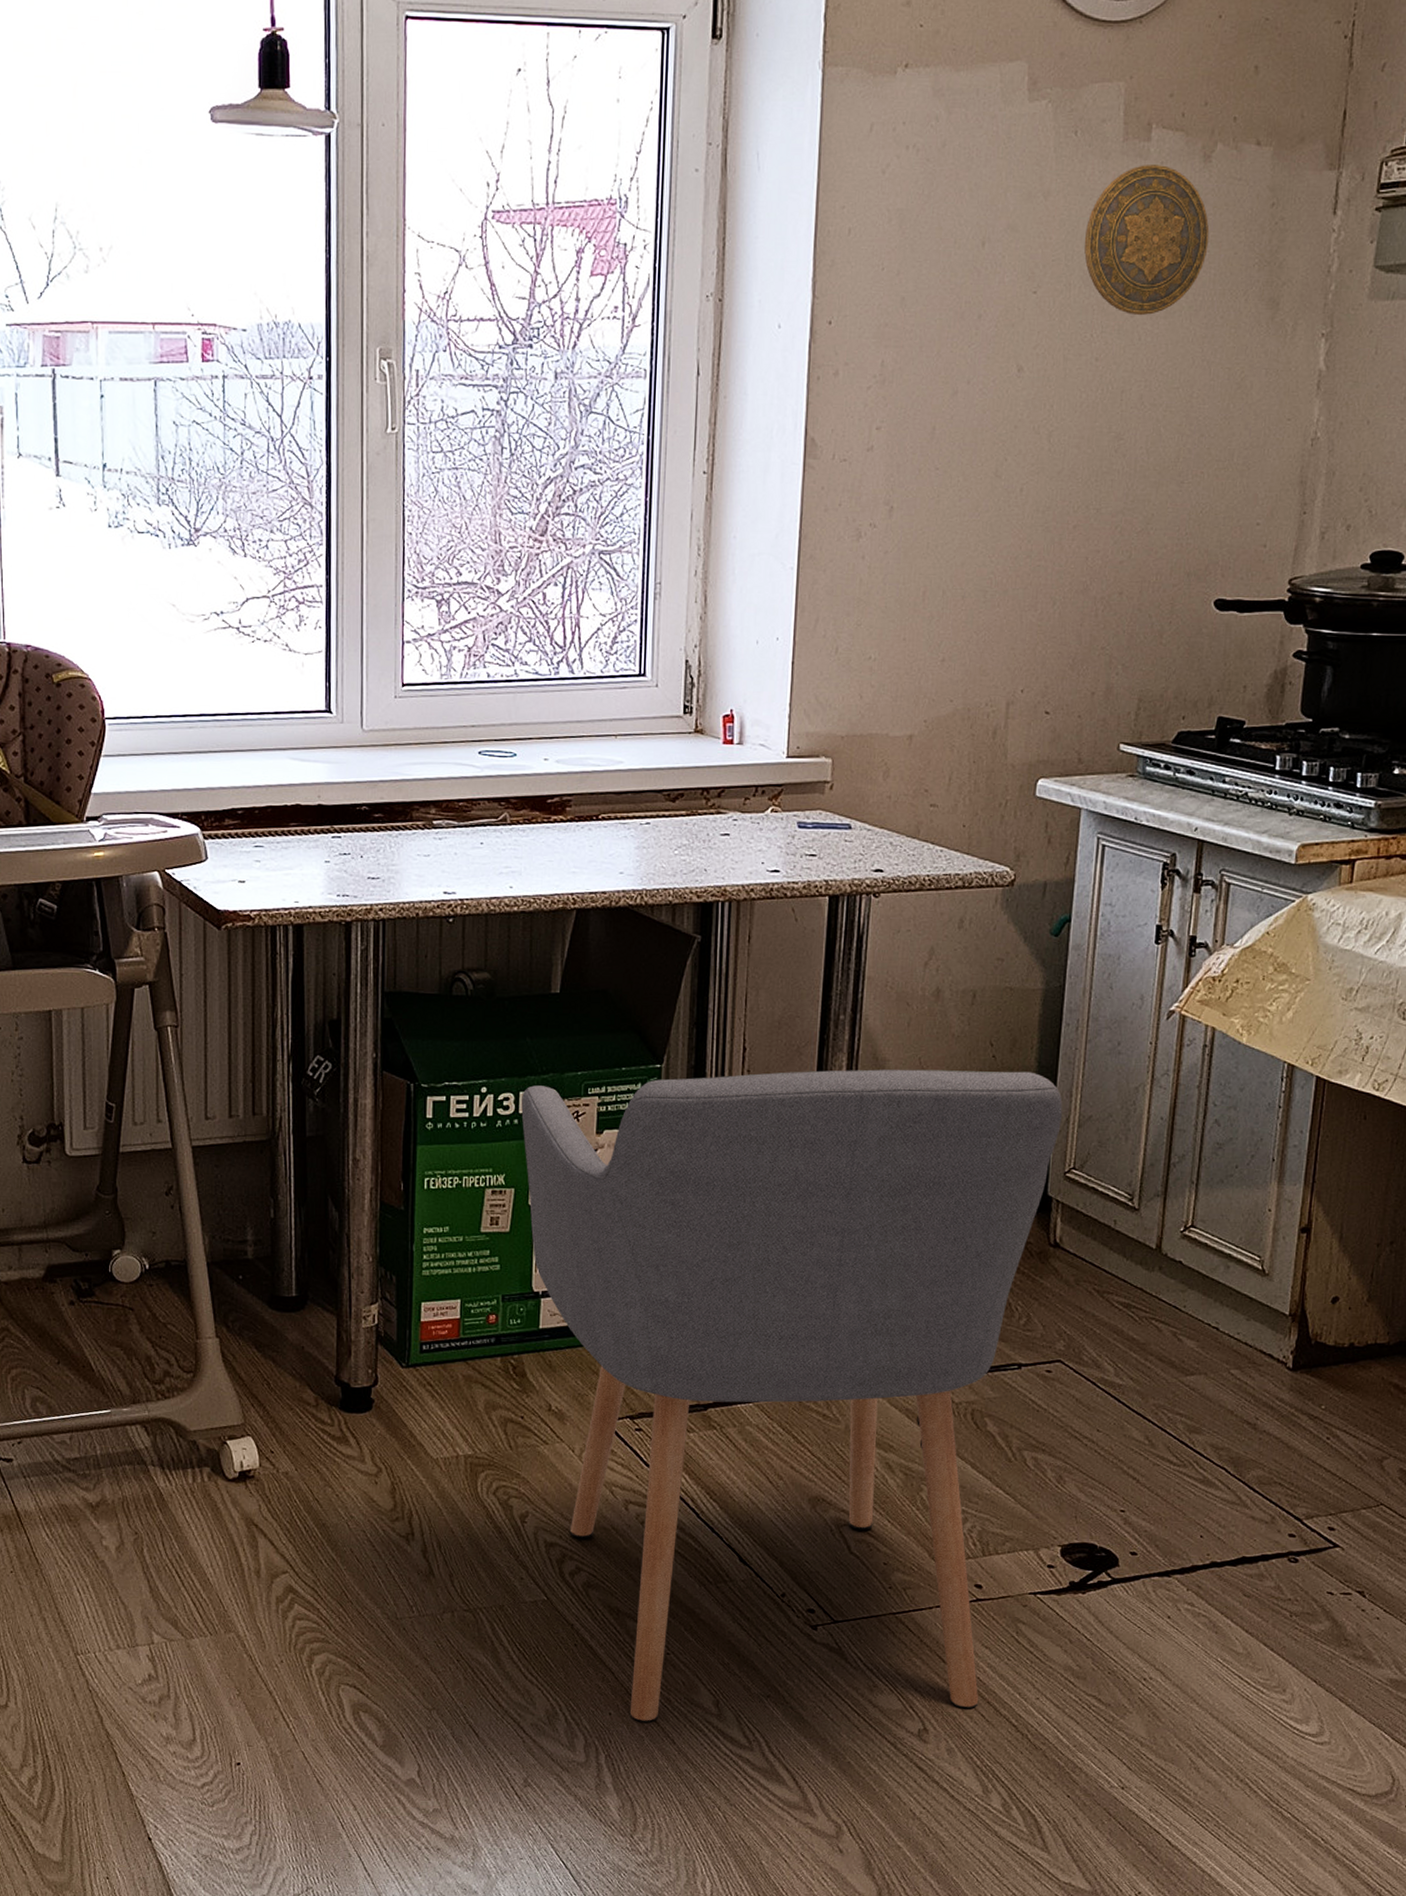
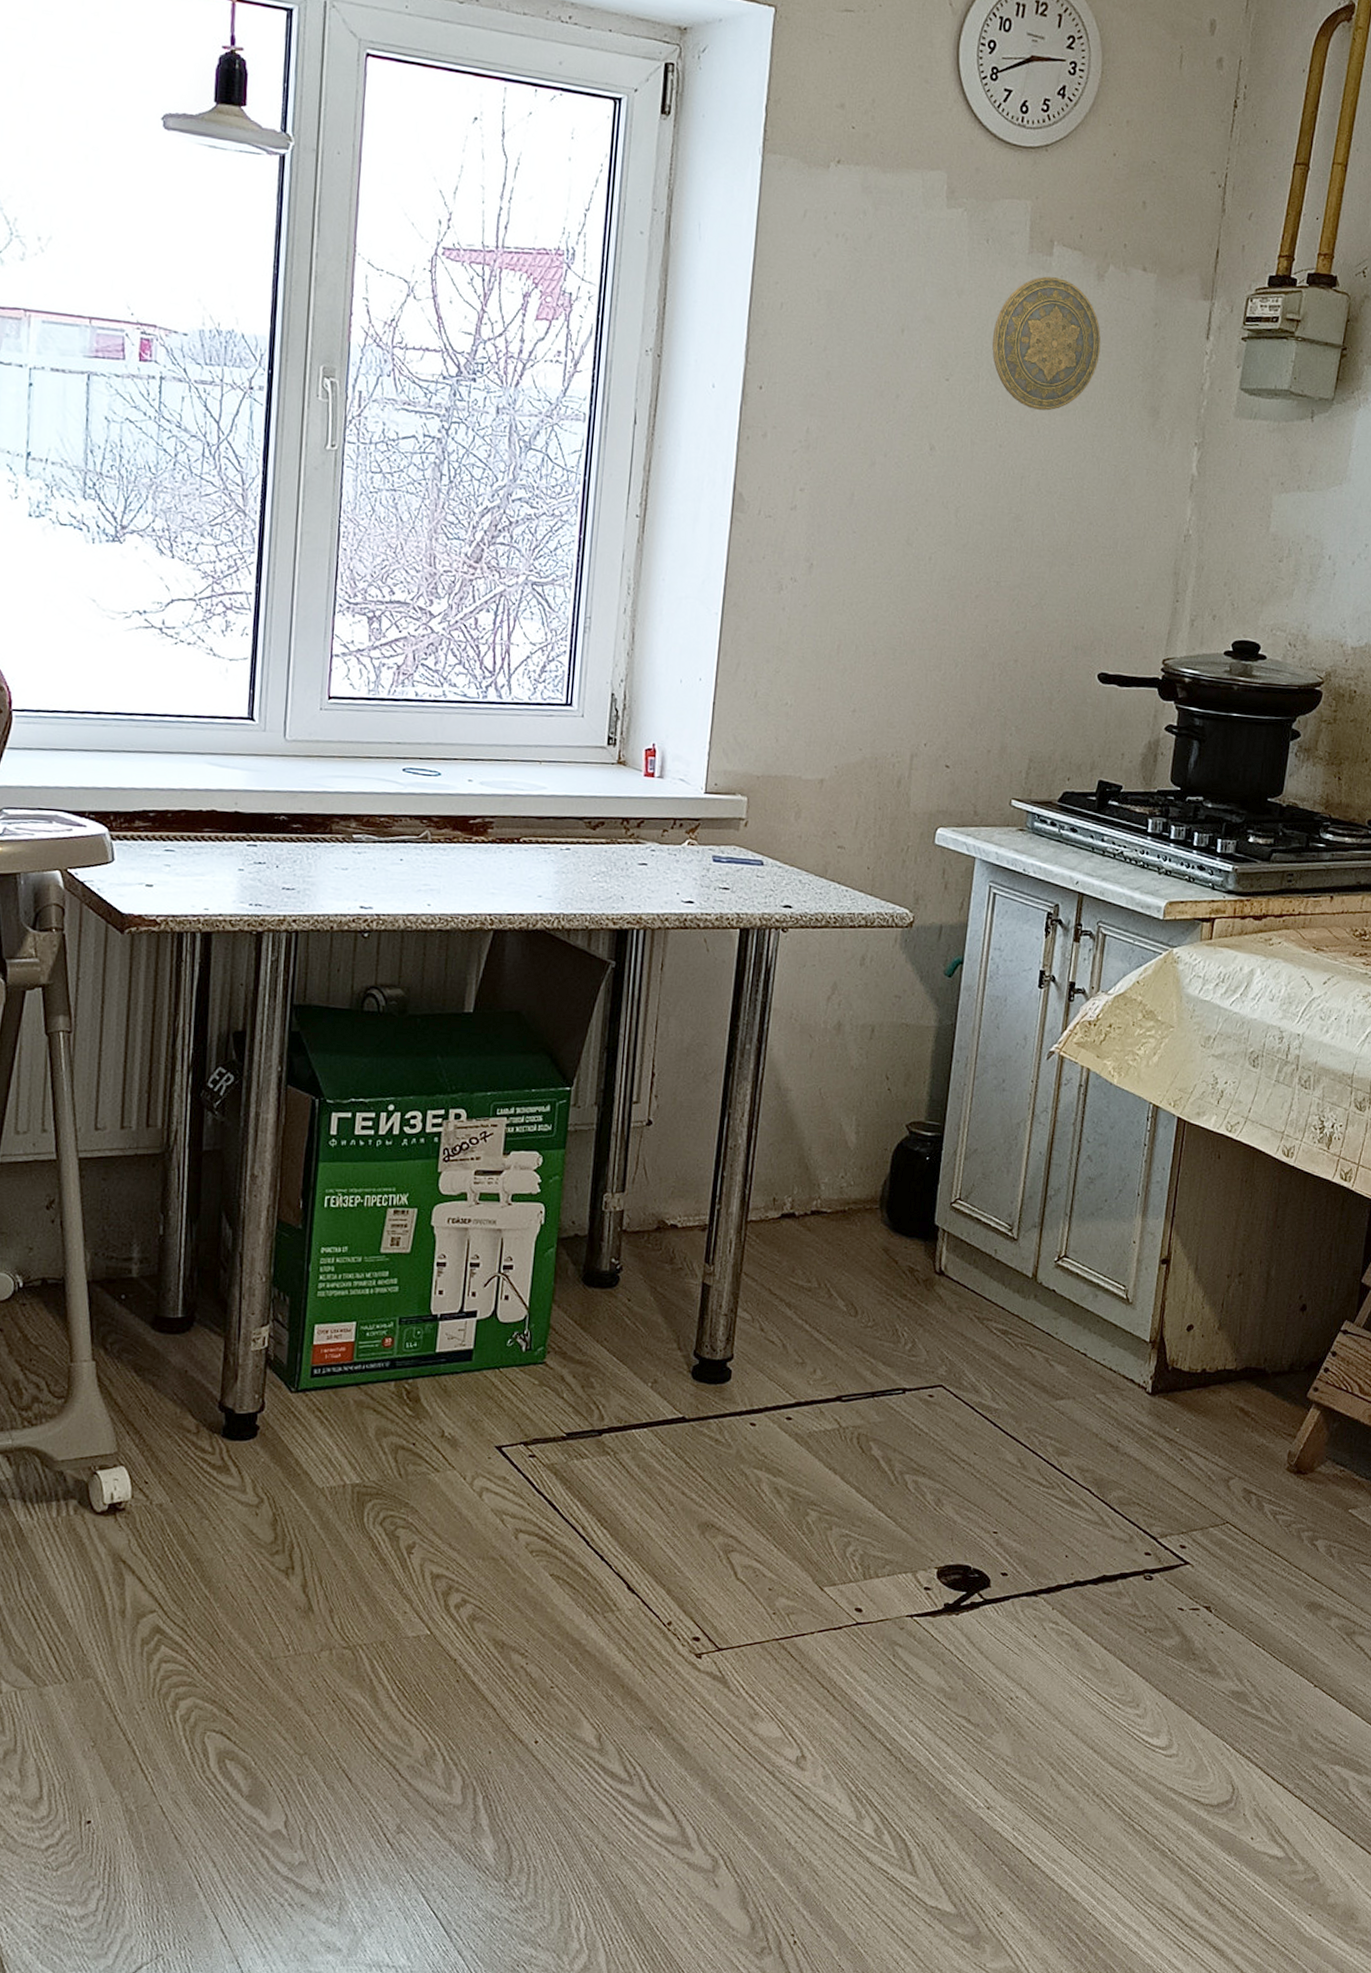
chair: present [521,1069,1063,1723] -> none [428,1098,951,1760]

